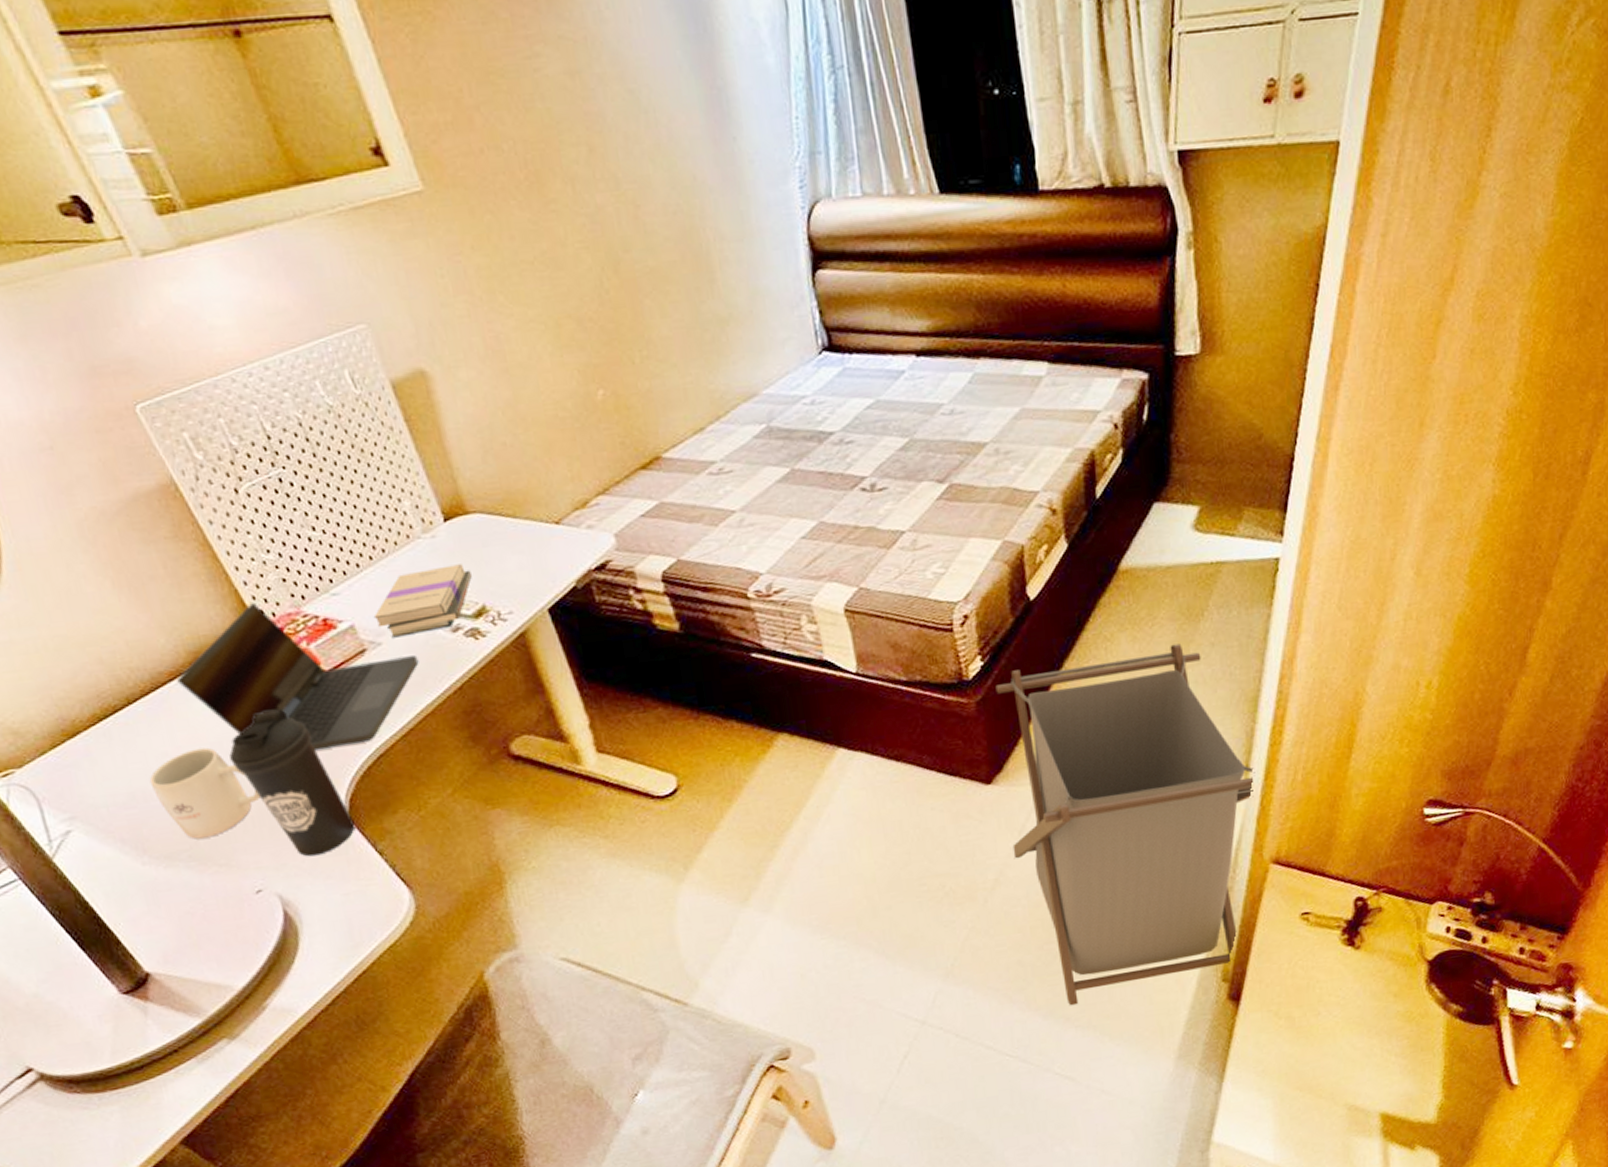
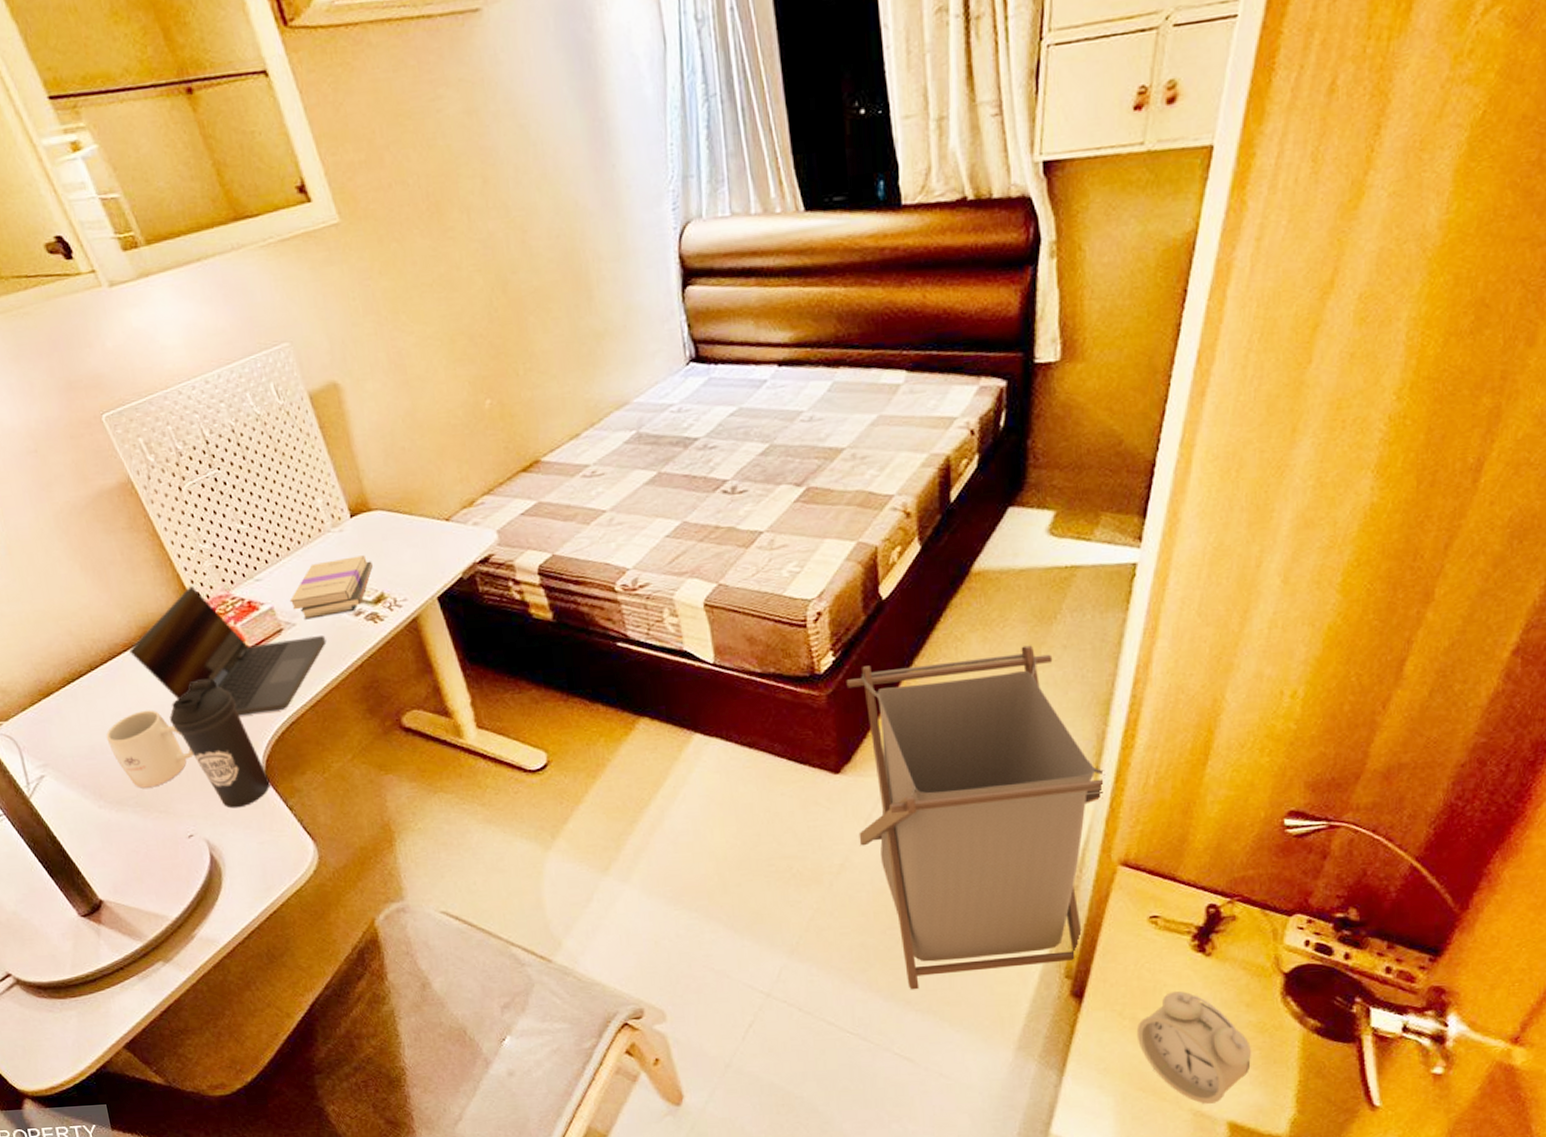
alarm clock: none [1292,986,1400,1098] -> present [1136,991,1251,1104]

